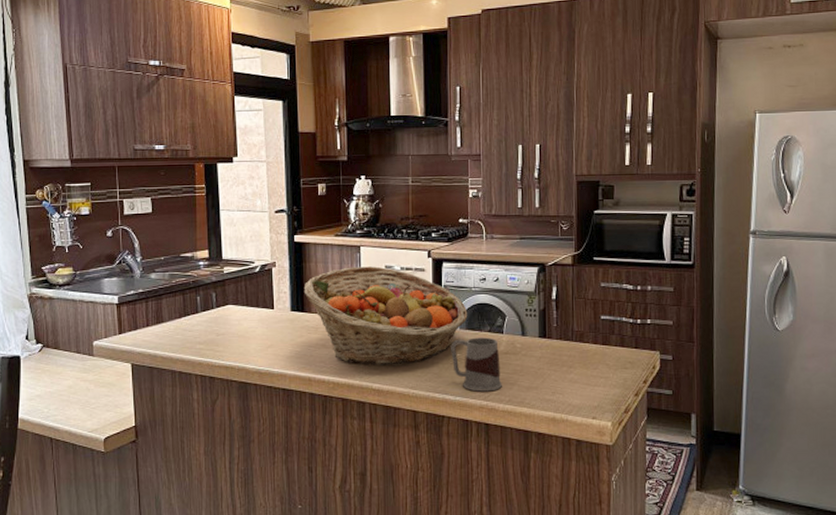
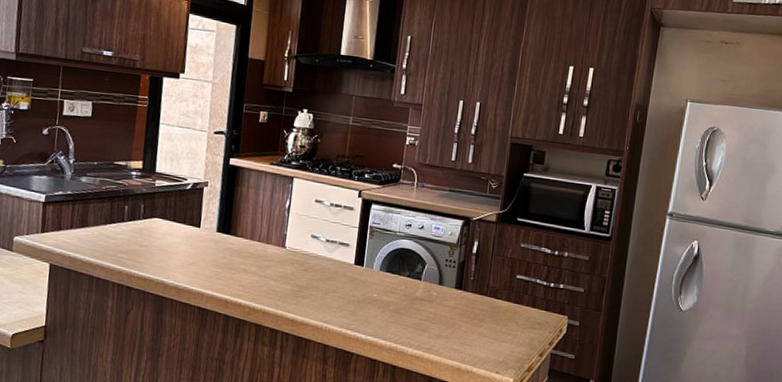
fruit basket: present [304,266,468,366] -> none [232,196,390,299]
mug: present [451,337,502,392] -> none [368,280,415,335]

